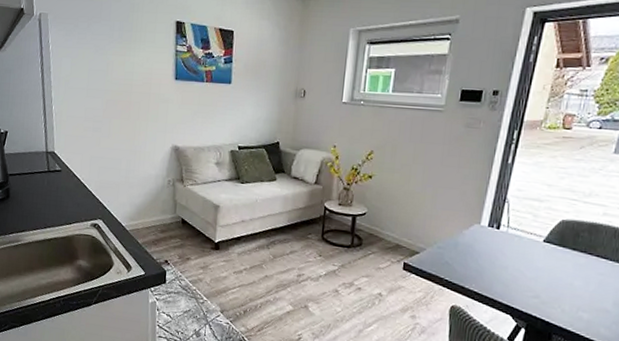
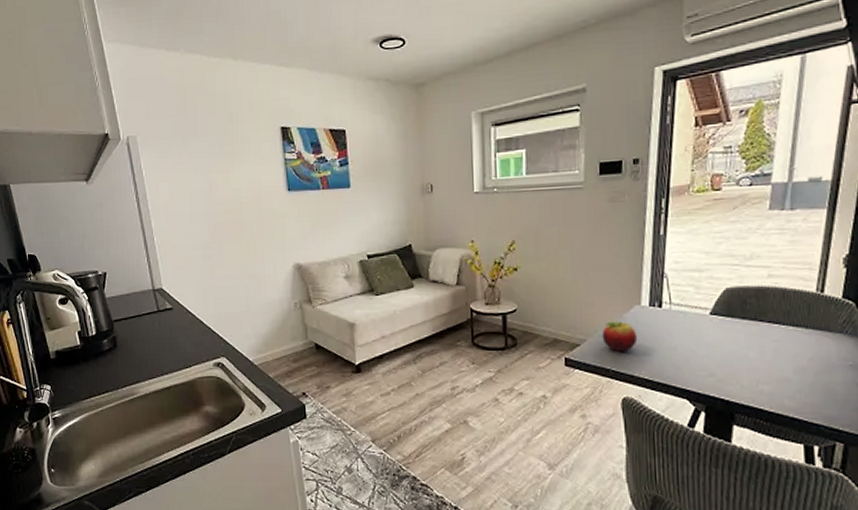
fruit: none [440,235,473,265] -> present [602,321,638,352]

